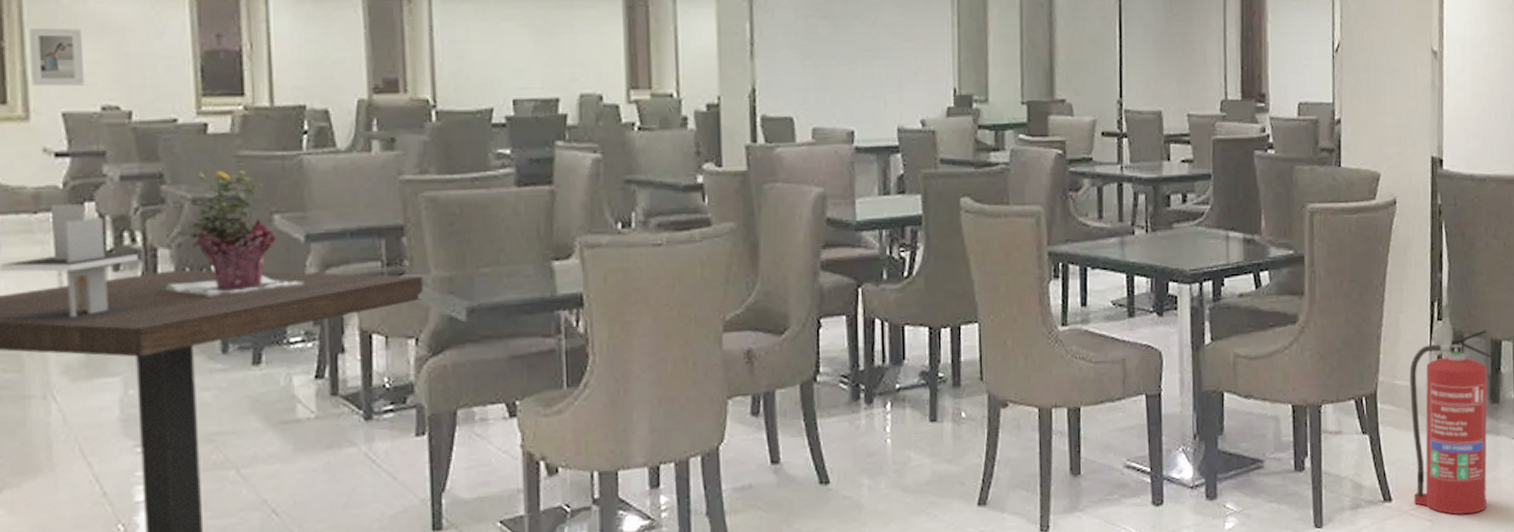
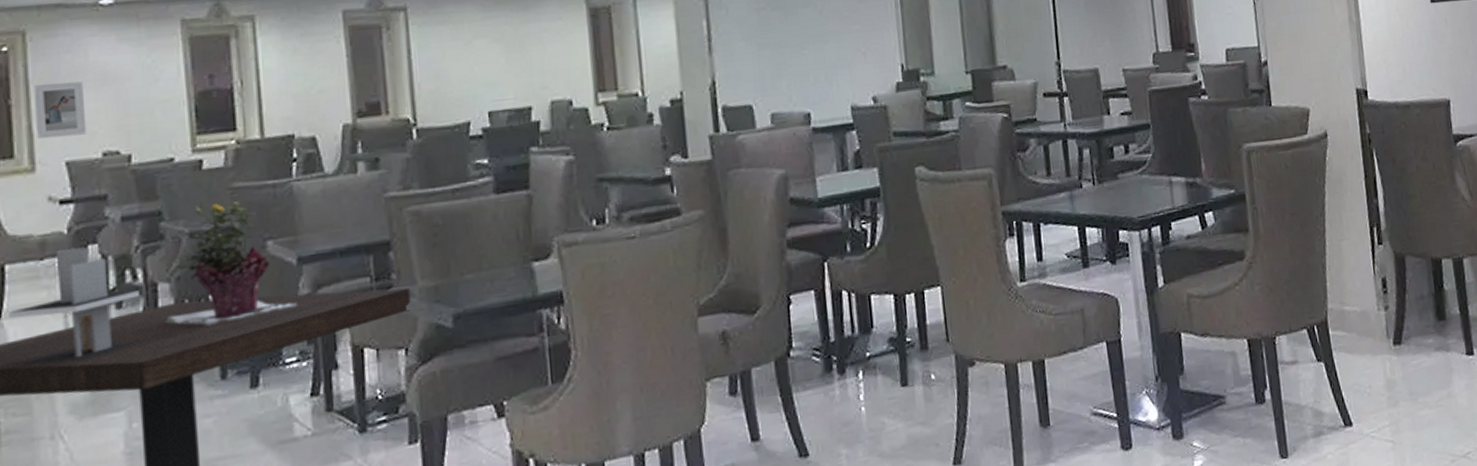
fire extinguisher: present [1409,330,1495,515] -> none [1356,249,1445,434]

